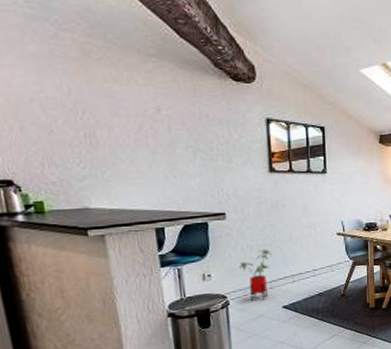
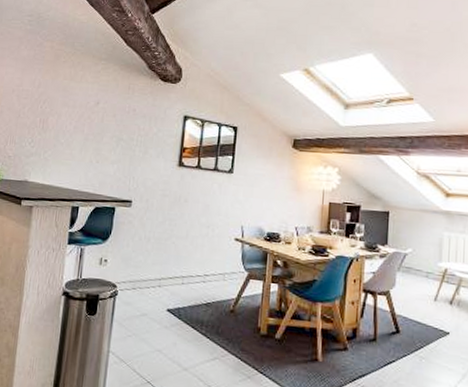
house plant: present [239,249,272,302] -> none [133,242,166,298]

